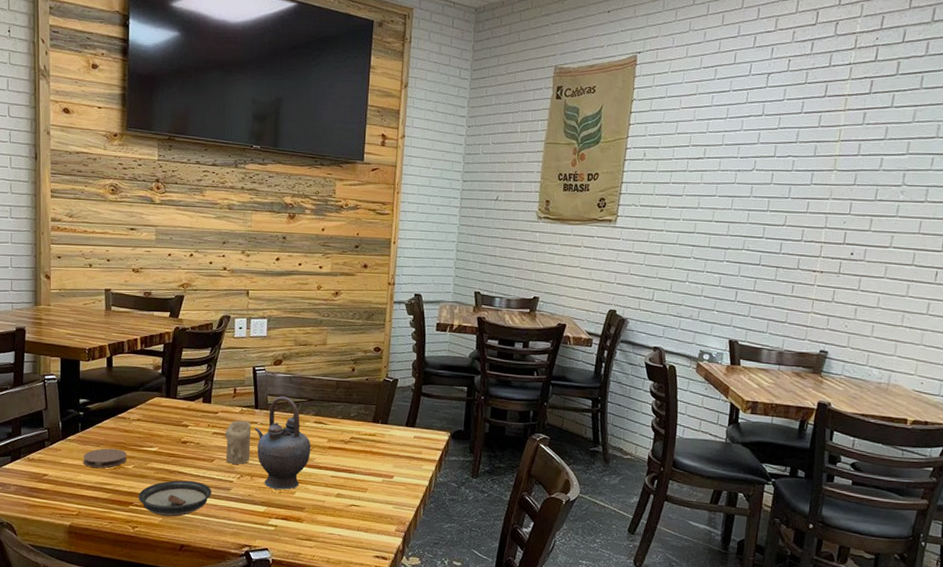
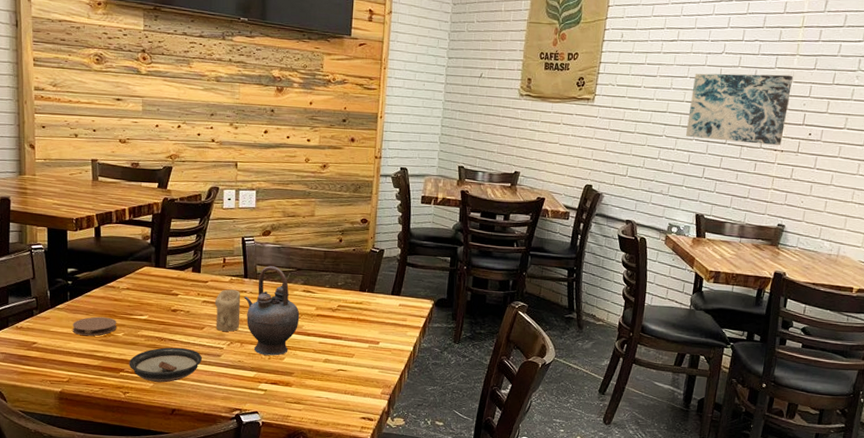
wall art: none [716,191,831,266] -> present [686,73,793,145]

